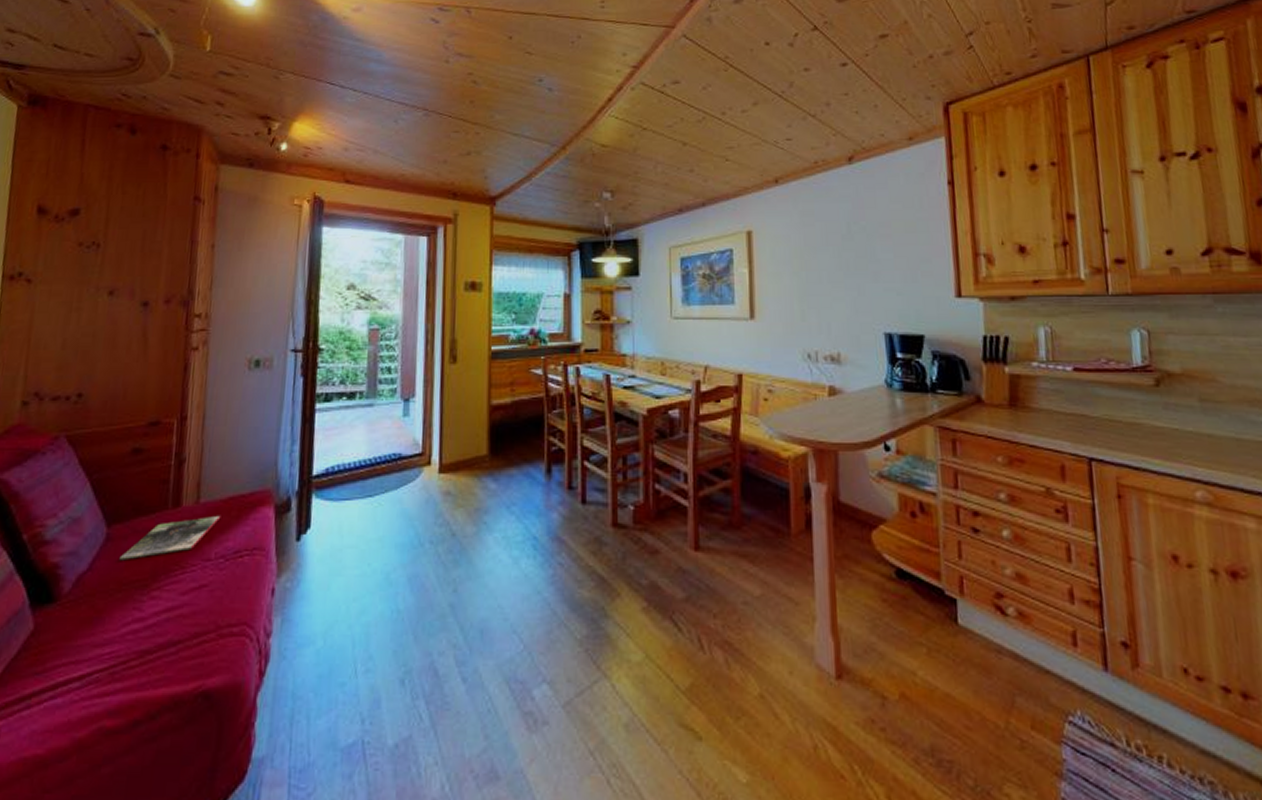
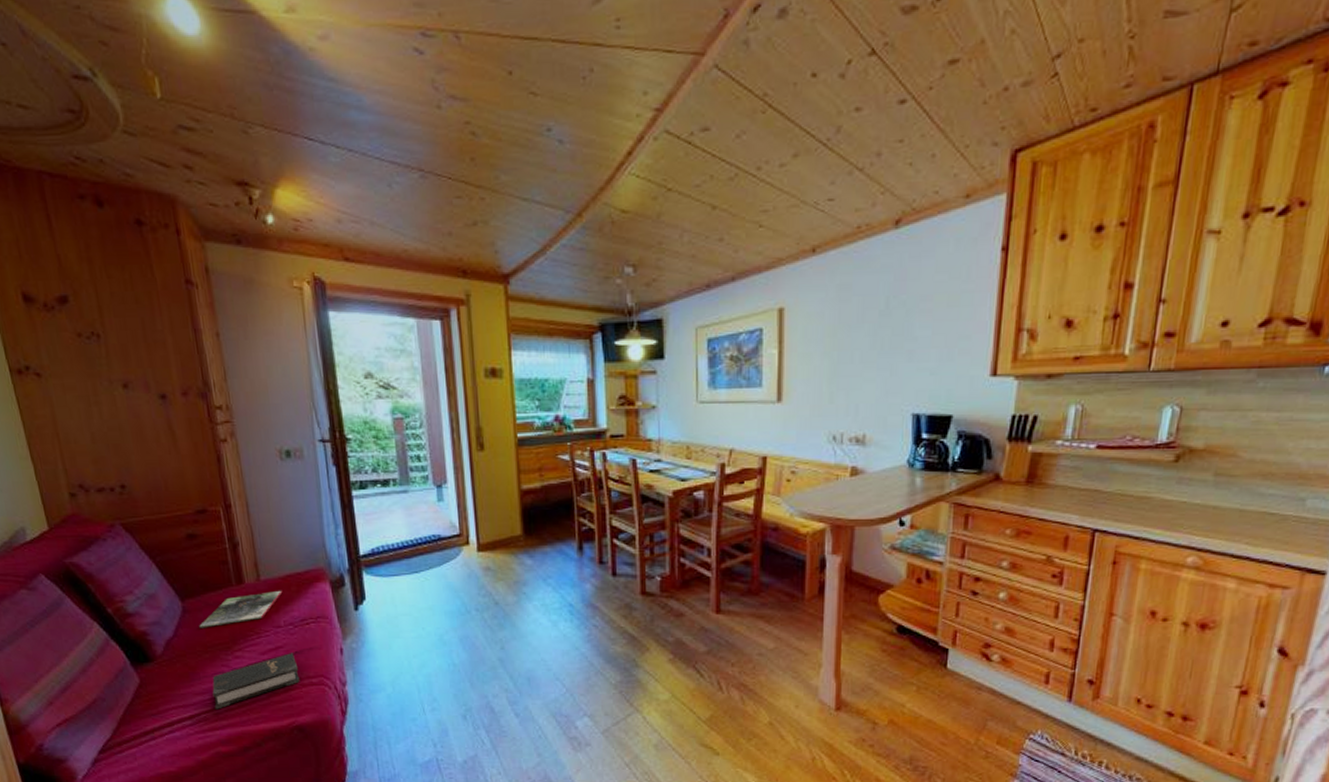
hardback book: none [112,593,220,667] -> present [212,653,300,709]

